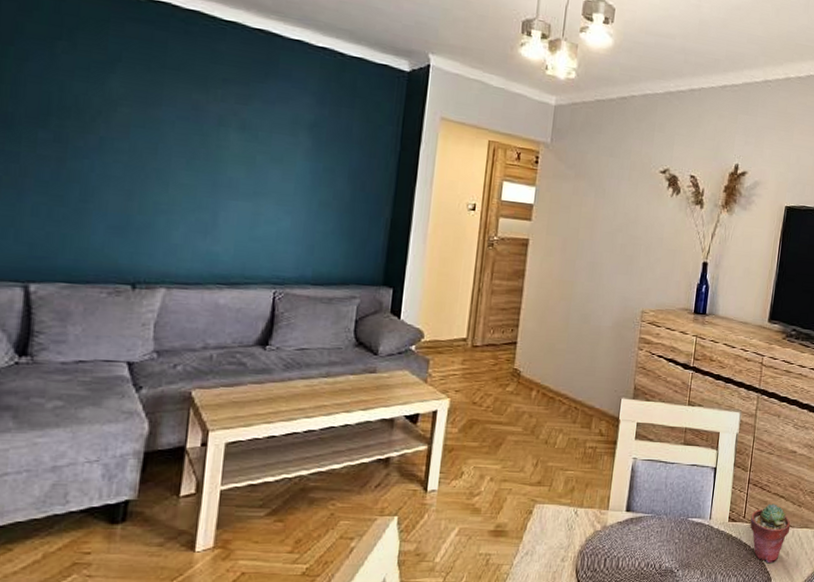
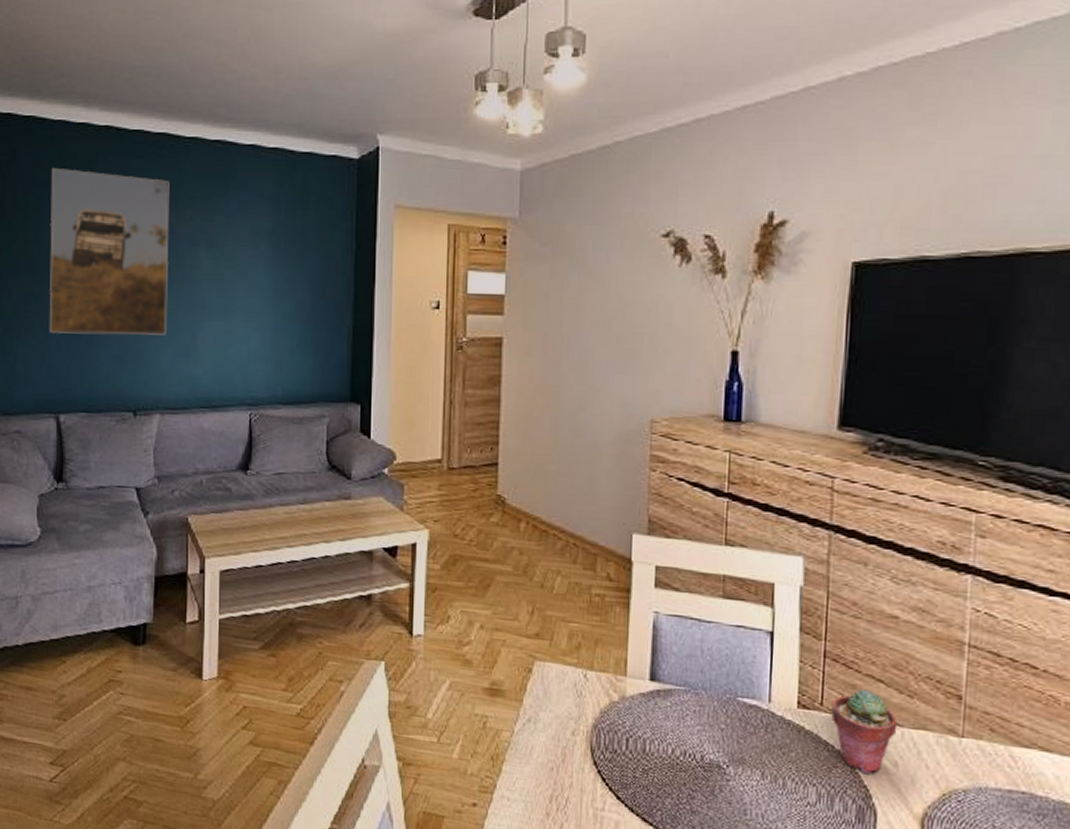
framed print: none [23,20,199,210] -> present [49,167,170,335]

